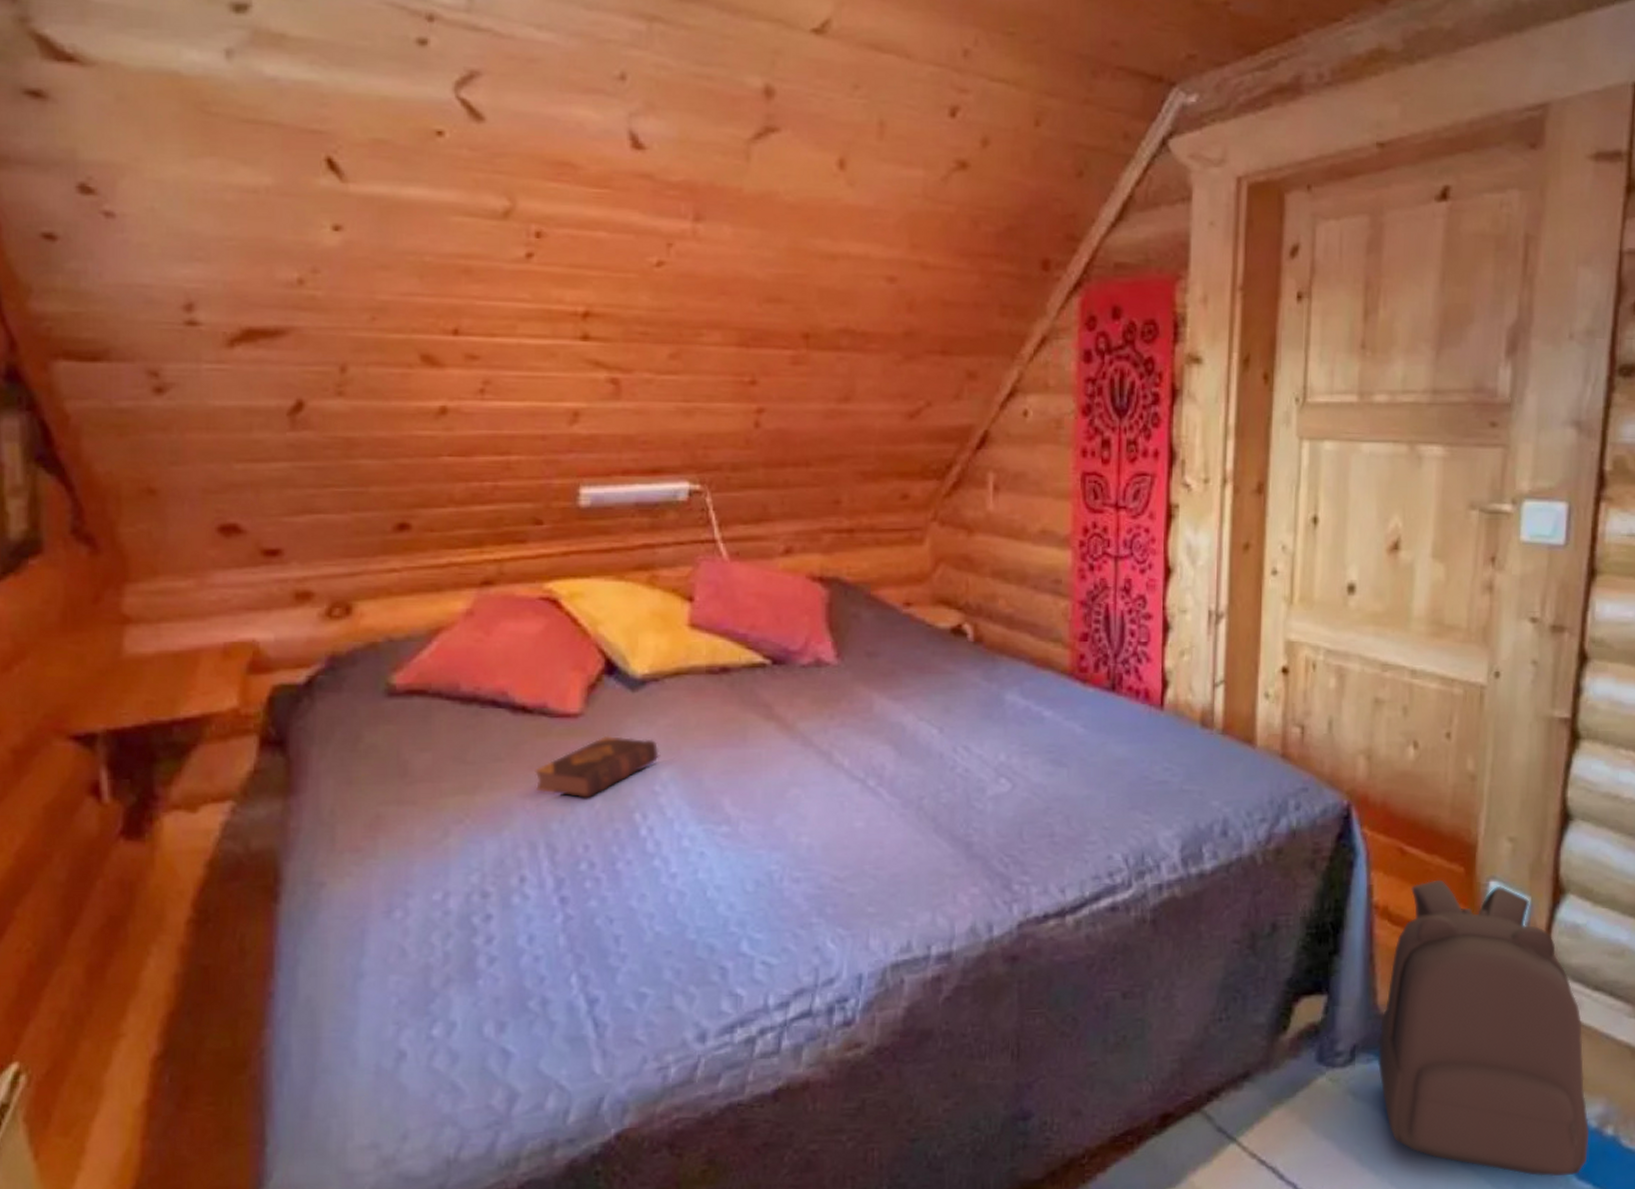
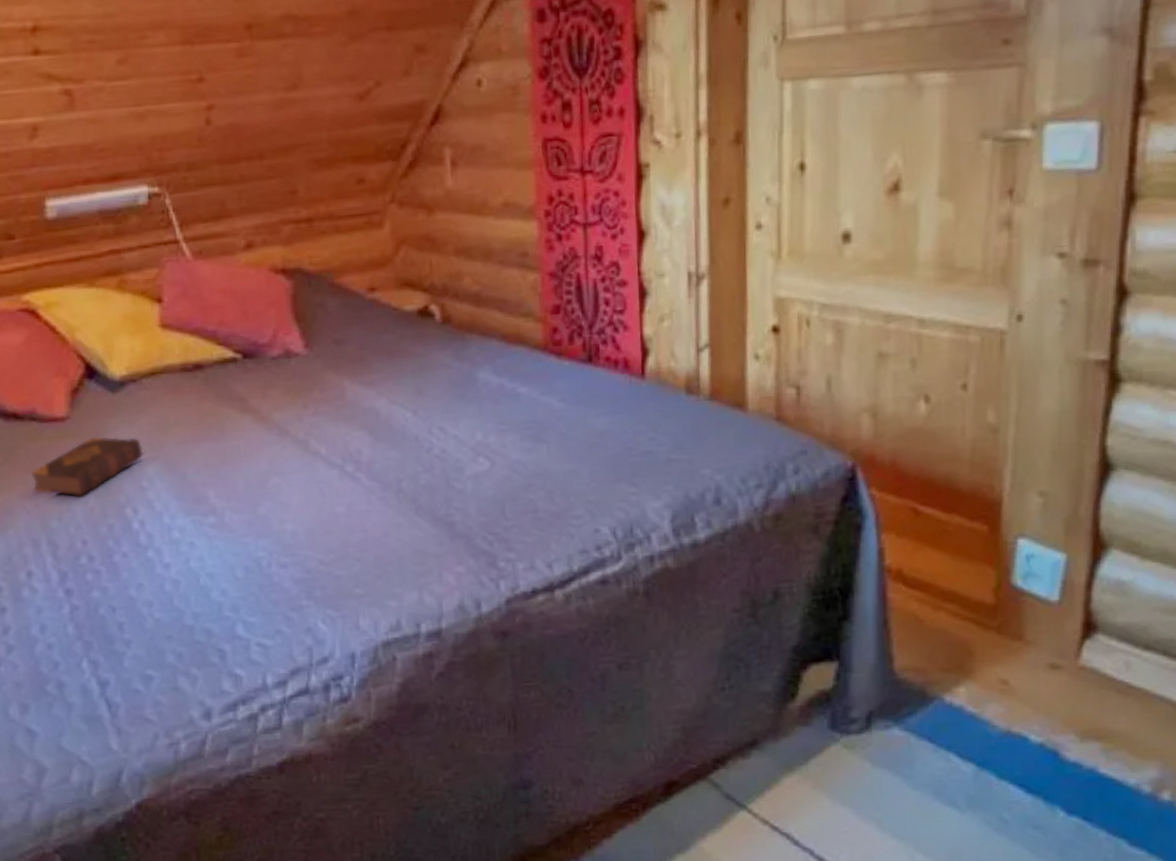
backpack: present [1377,879,1590,1177] -> none [896,539,1142,843]

